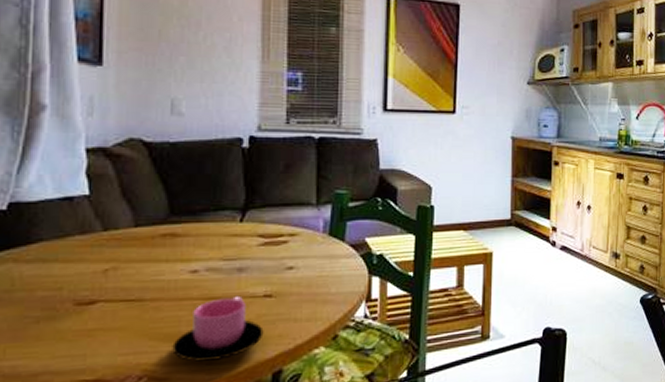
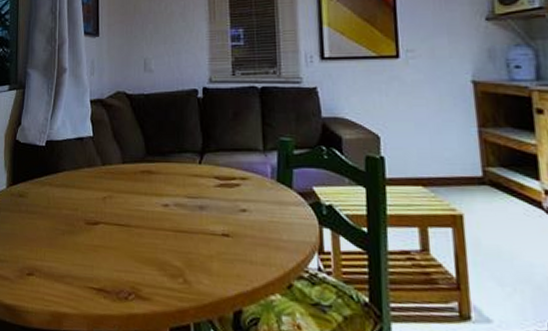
cup: present [172,295,264,362] -> none [152,231,224,290]

